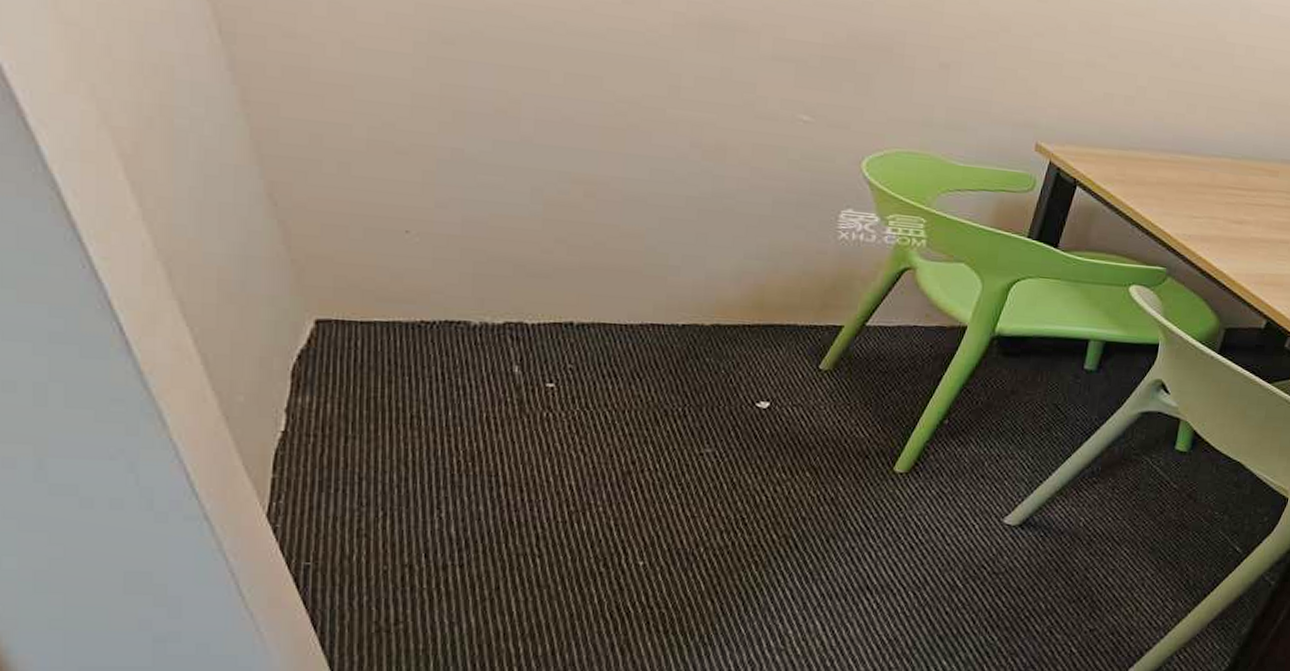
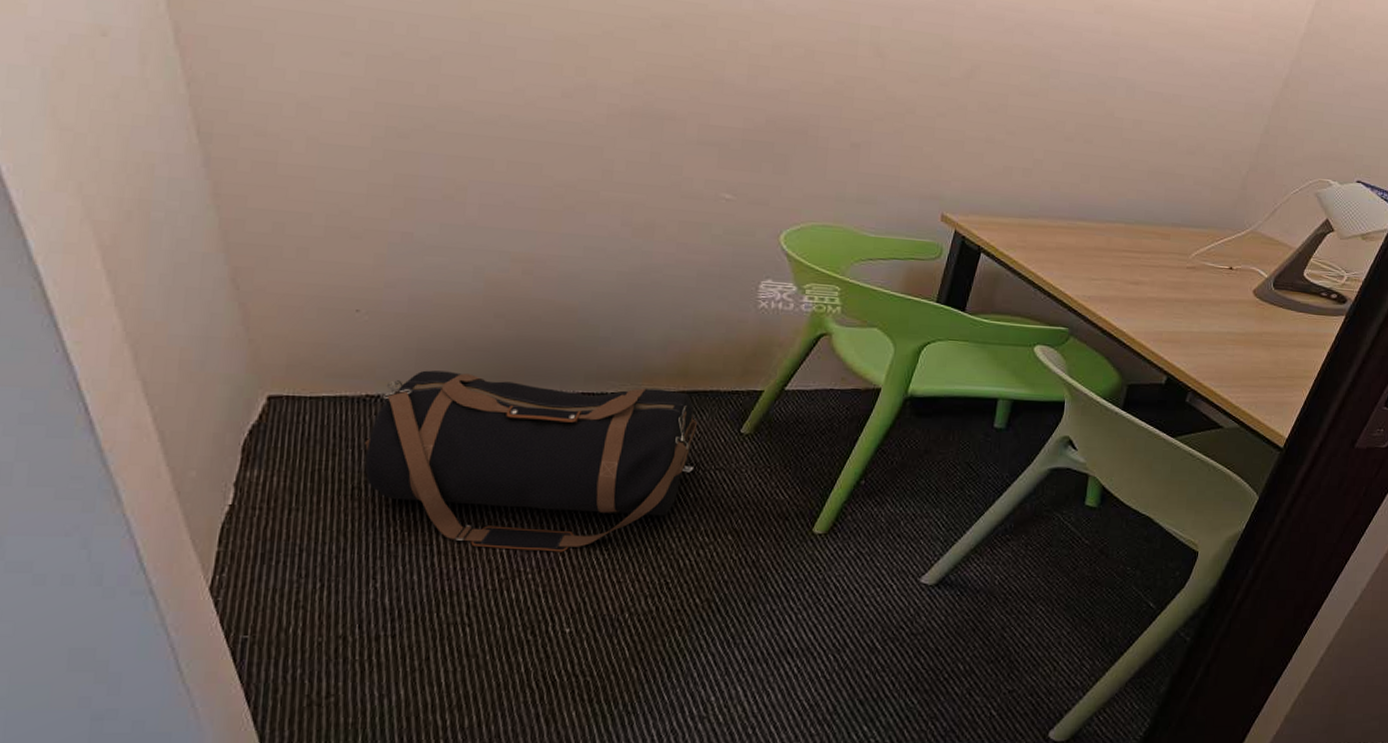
duffel bag: none [422,296,773,486] -> present [365,370,697,552]

